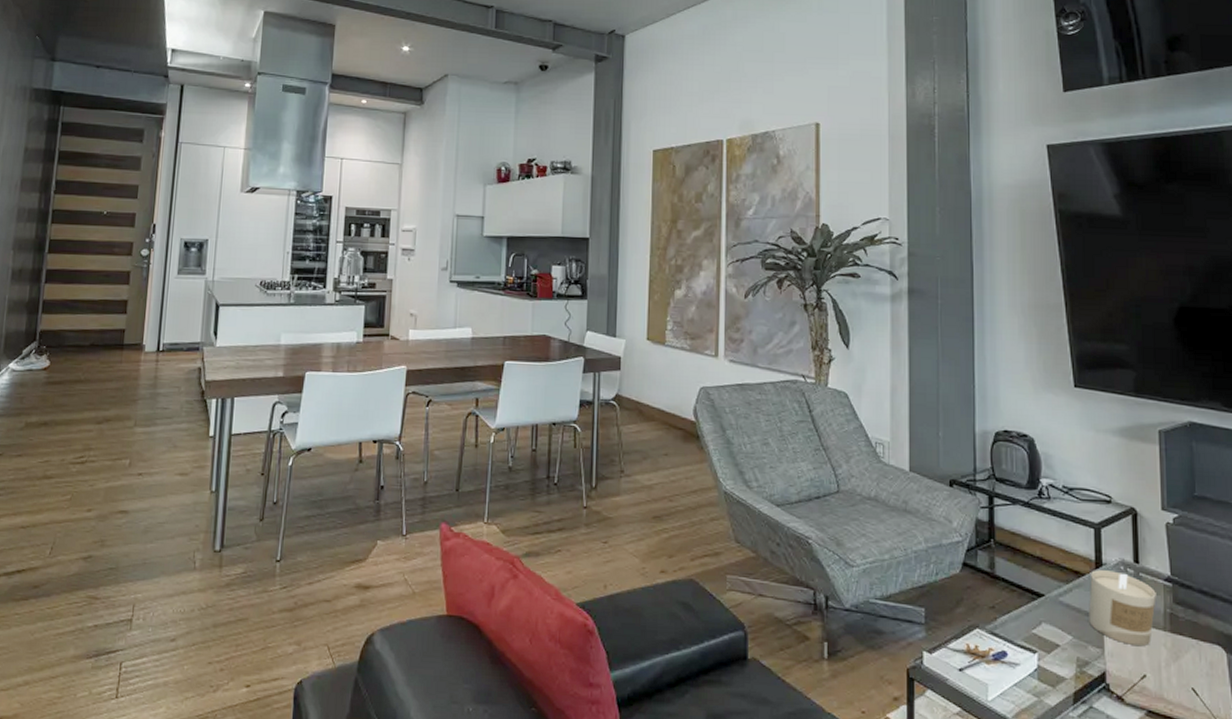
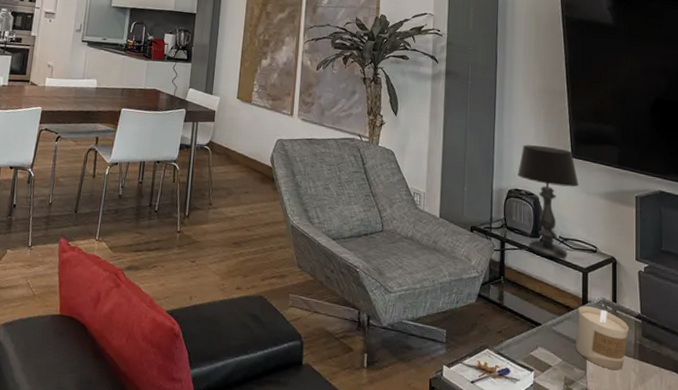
table lamp: none [1006,374,1085,515] -> present [518,145,579,260]

